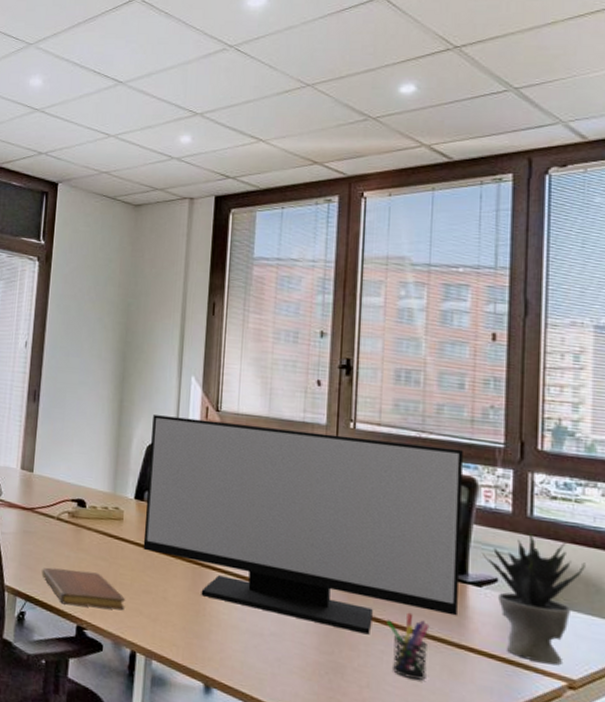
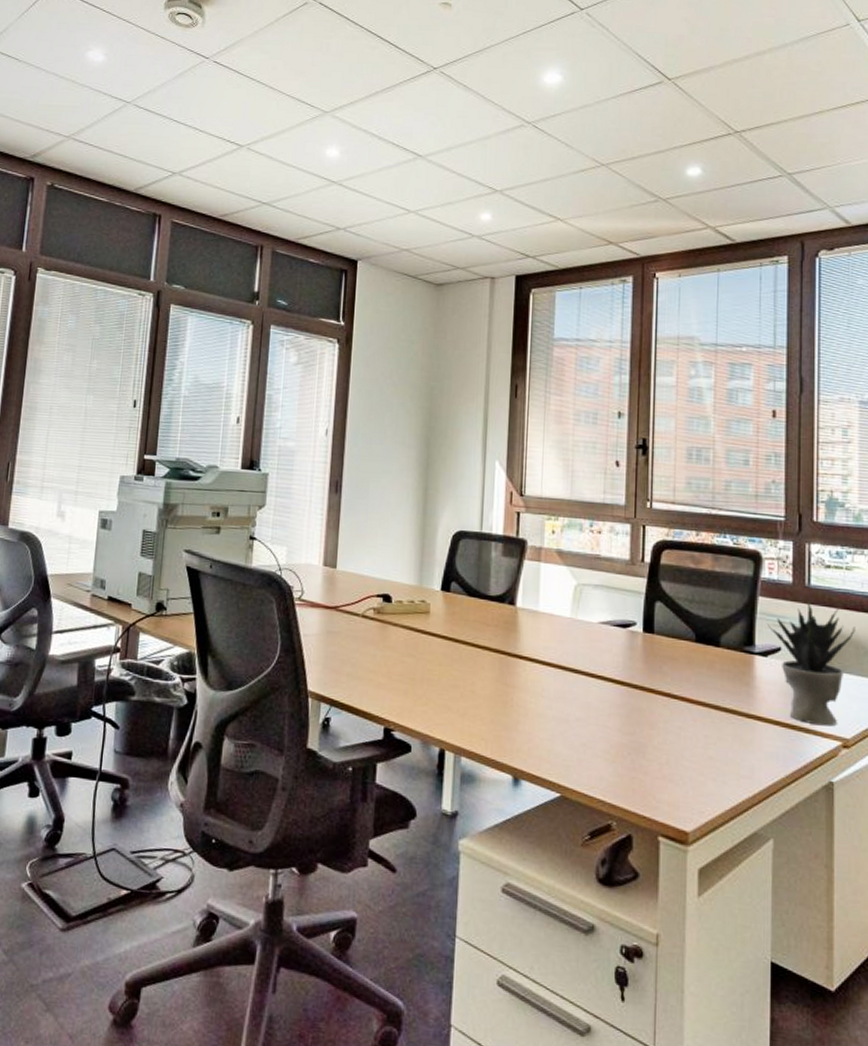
notebook: present [41,567,125,610] -> none [347,668,433,708]
monitor: present [143,415,463,635] -> none [450,502,749,712]
pen holder: present [387,612,430,680] -> none [683,686,722,752]

